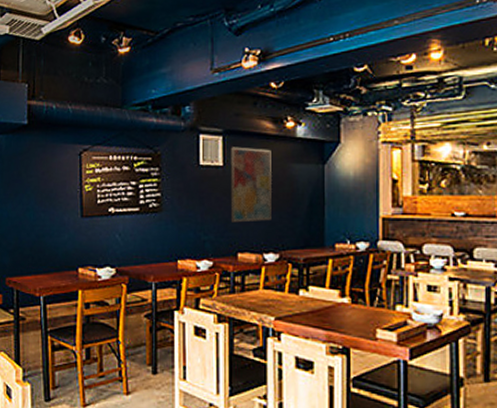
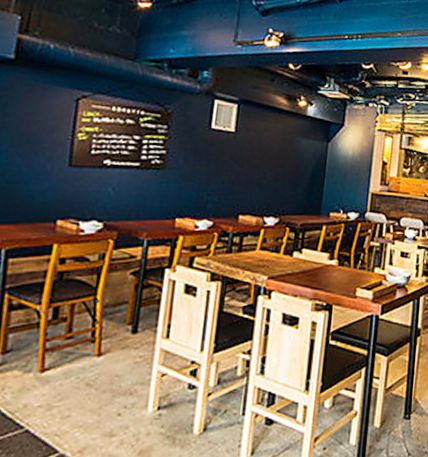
wall art: present [230,147,271,223] -> none [235,115,283,187]

